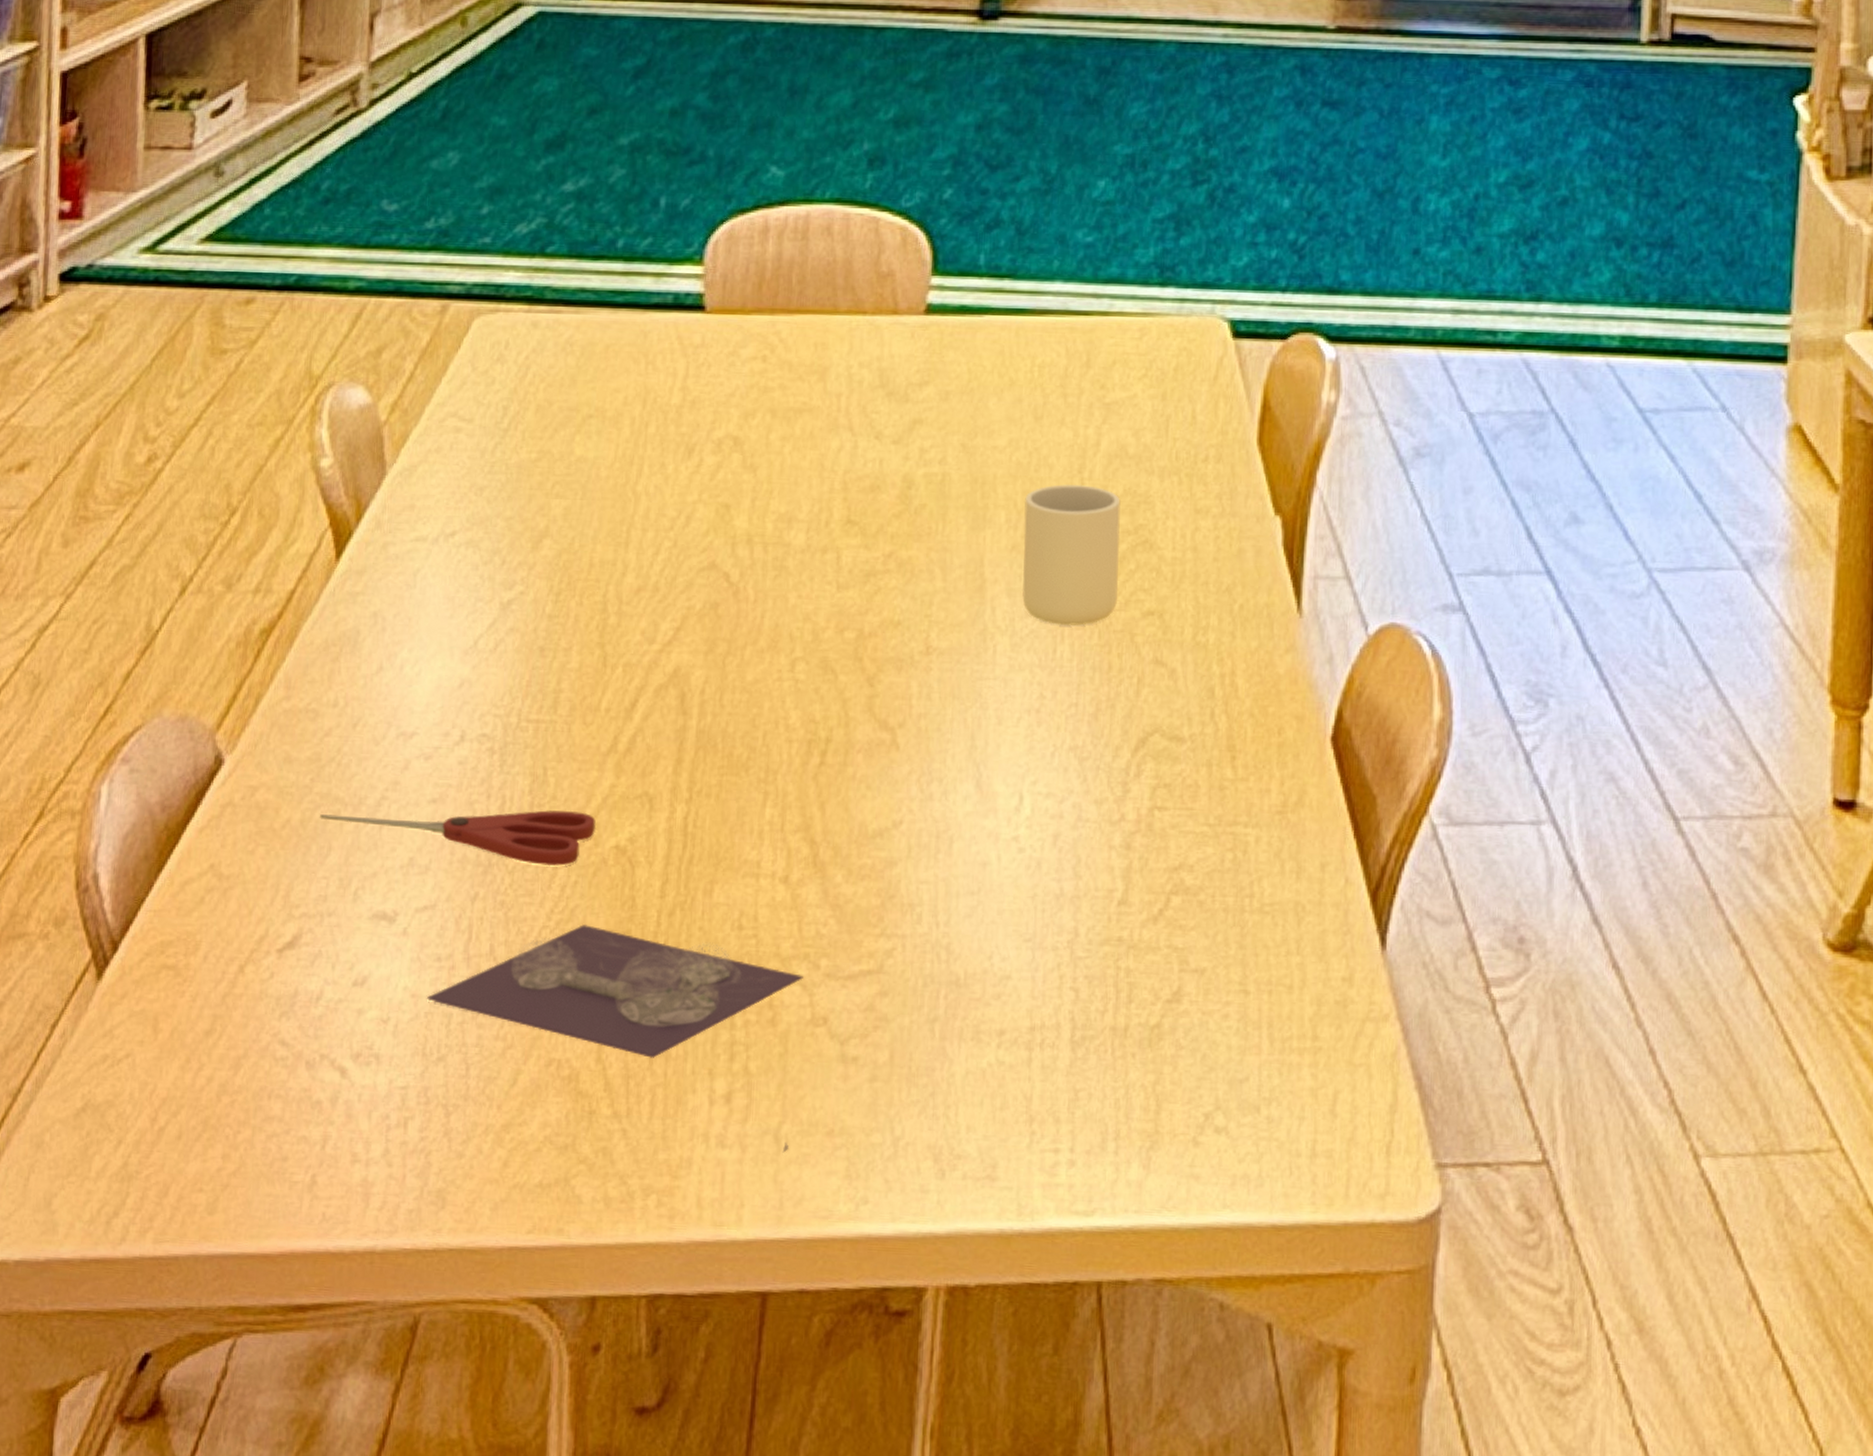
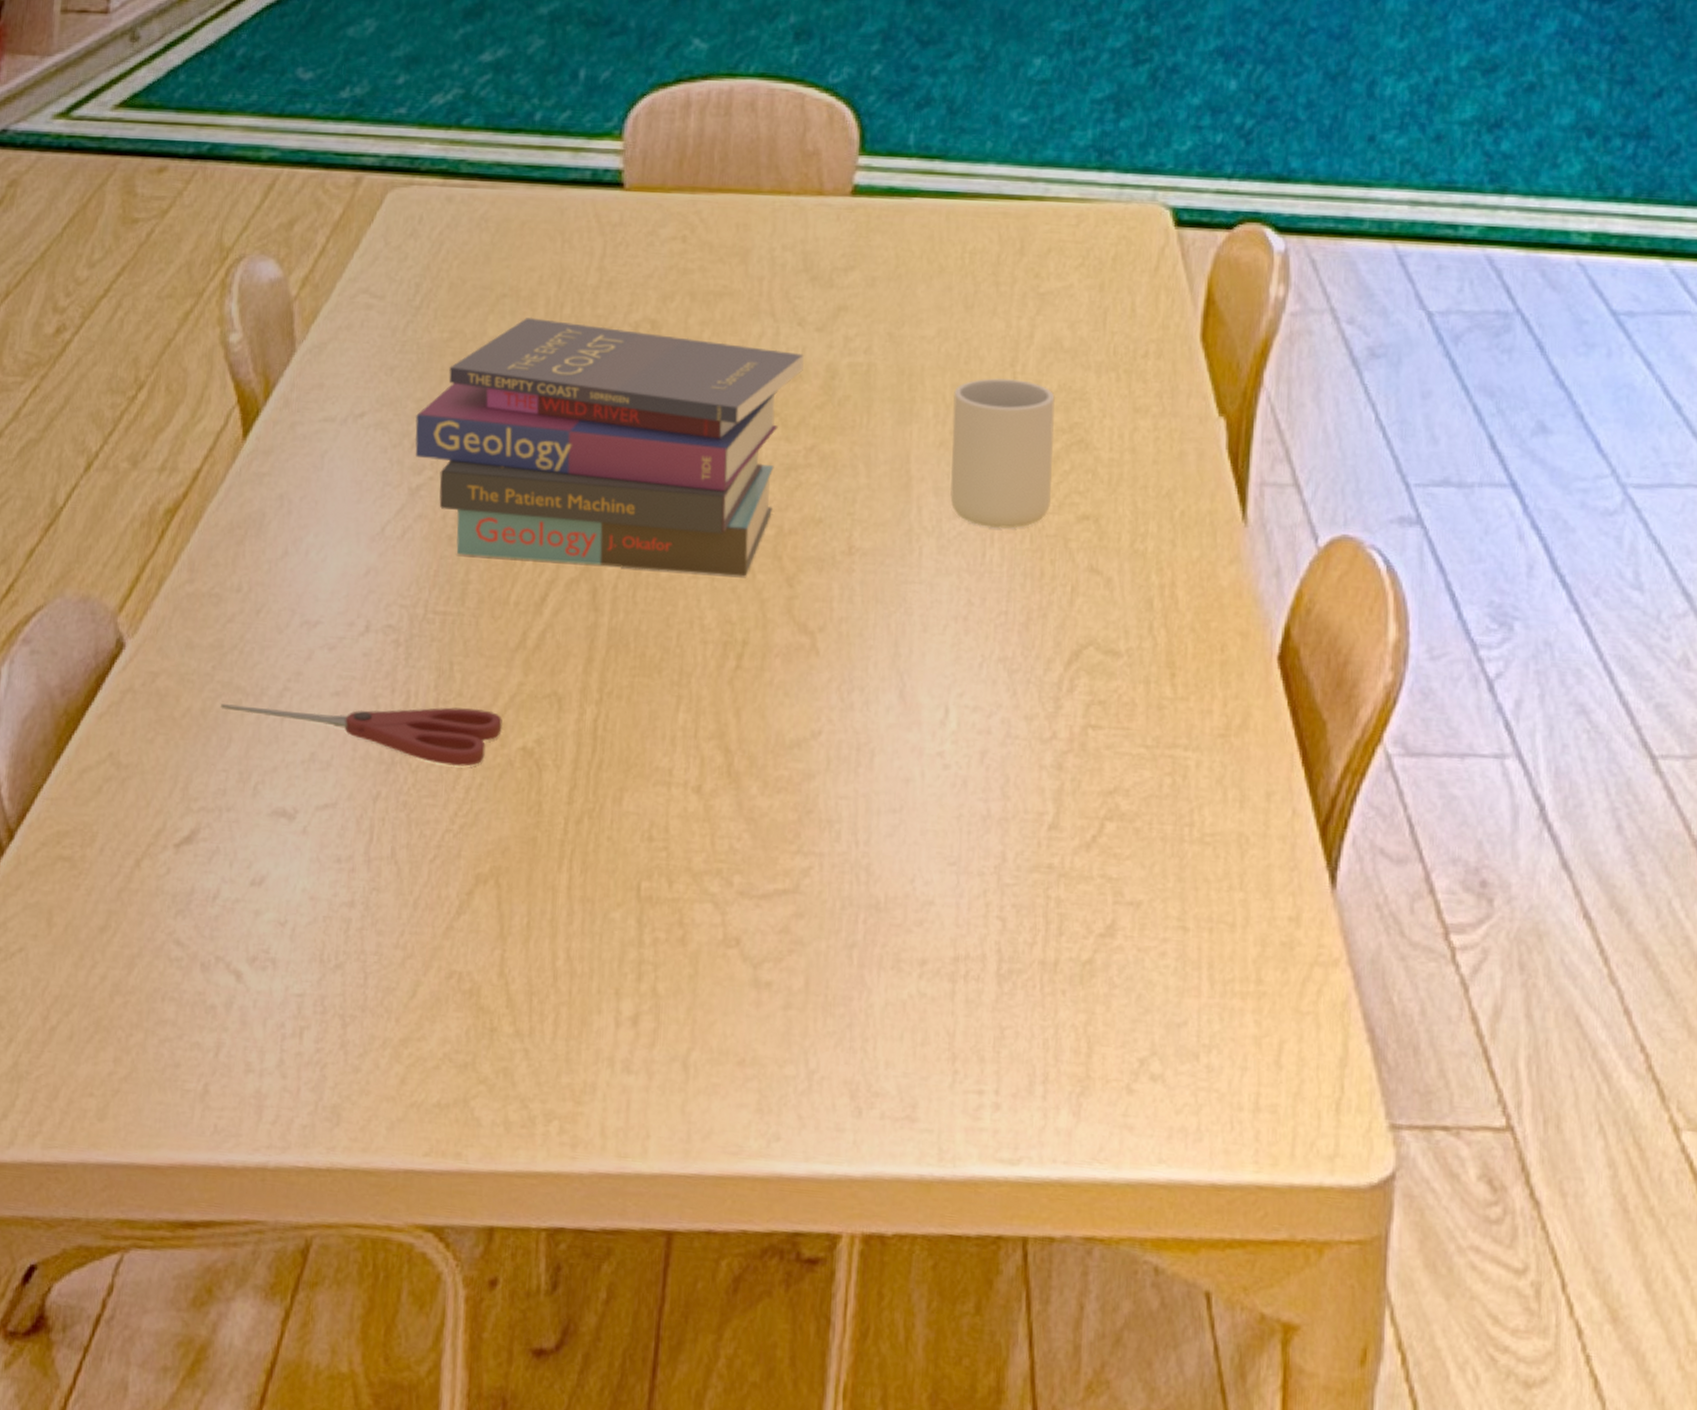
paper sheet: present [426,923,803,1153] -> none [325,828,715,1082]
books: none [505,436,881,677] -> present [414,317,804,576]

